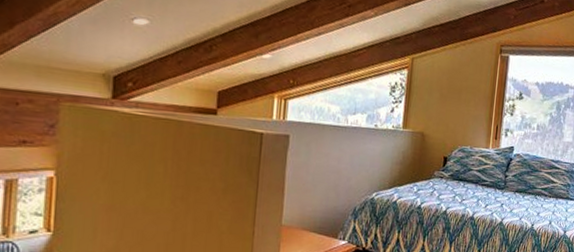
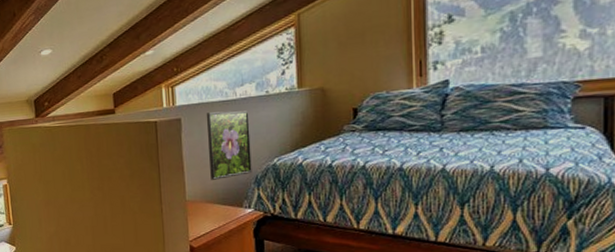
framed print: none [310,135,357,207] -> present [206,110,252,180]

